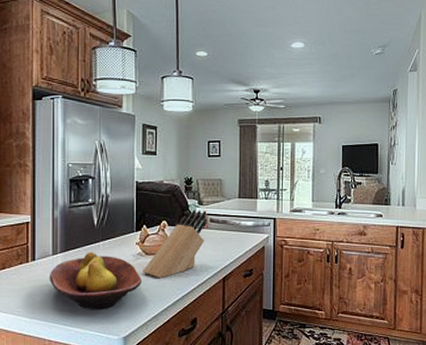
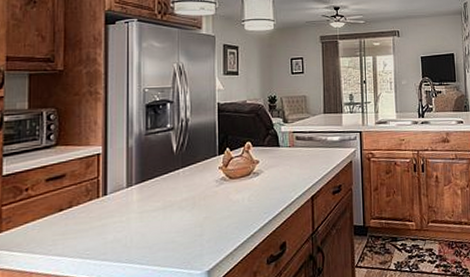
fruit bowl: present [49,252,142,310] -> none [122,180,226,245]
knife block: present [143,209,208,279] -> none [227,128,294,204]

